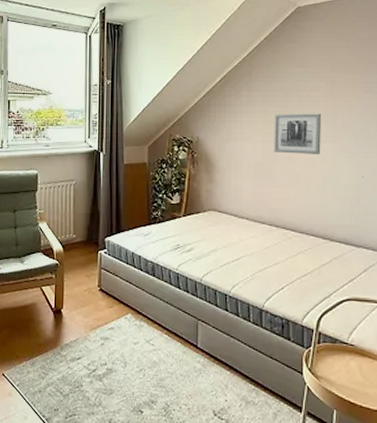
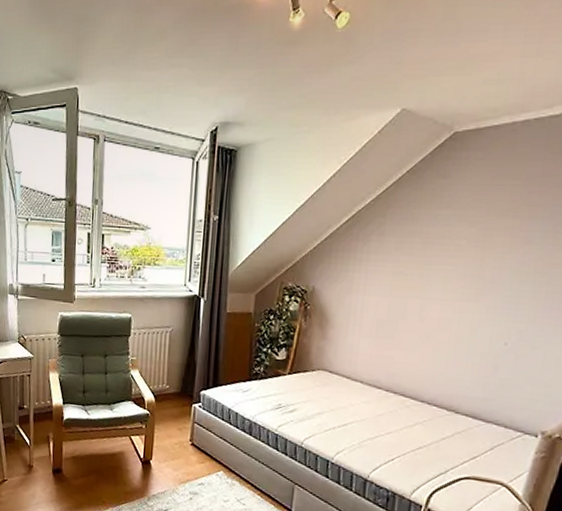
wall art: present [274,113,322,155] -> none [402,264,467,316]

